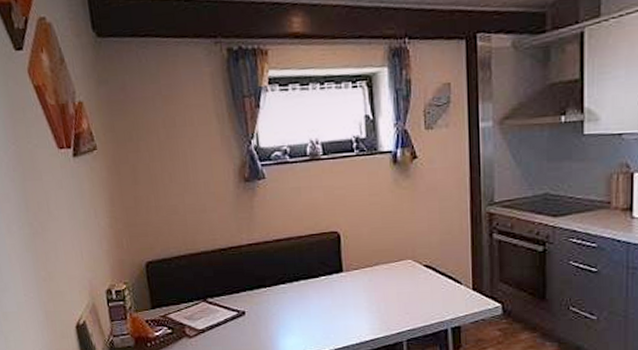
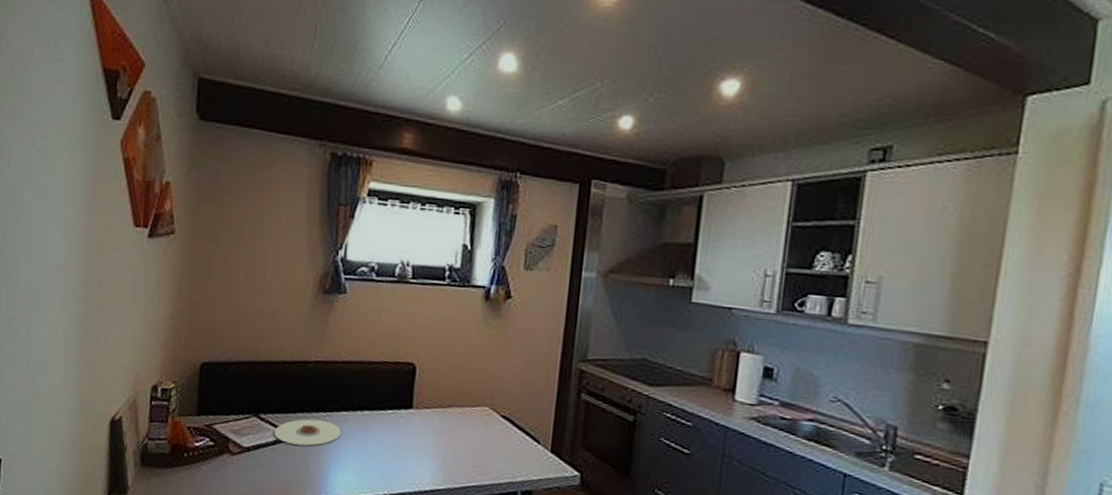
plate: none [222,295,284,320] -> present [273,418,342,446]

